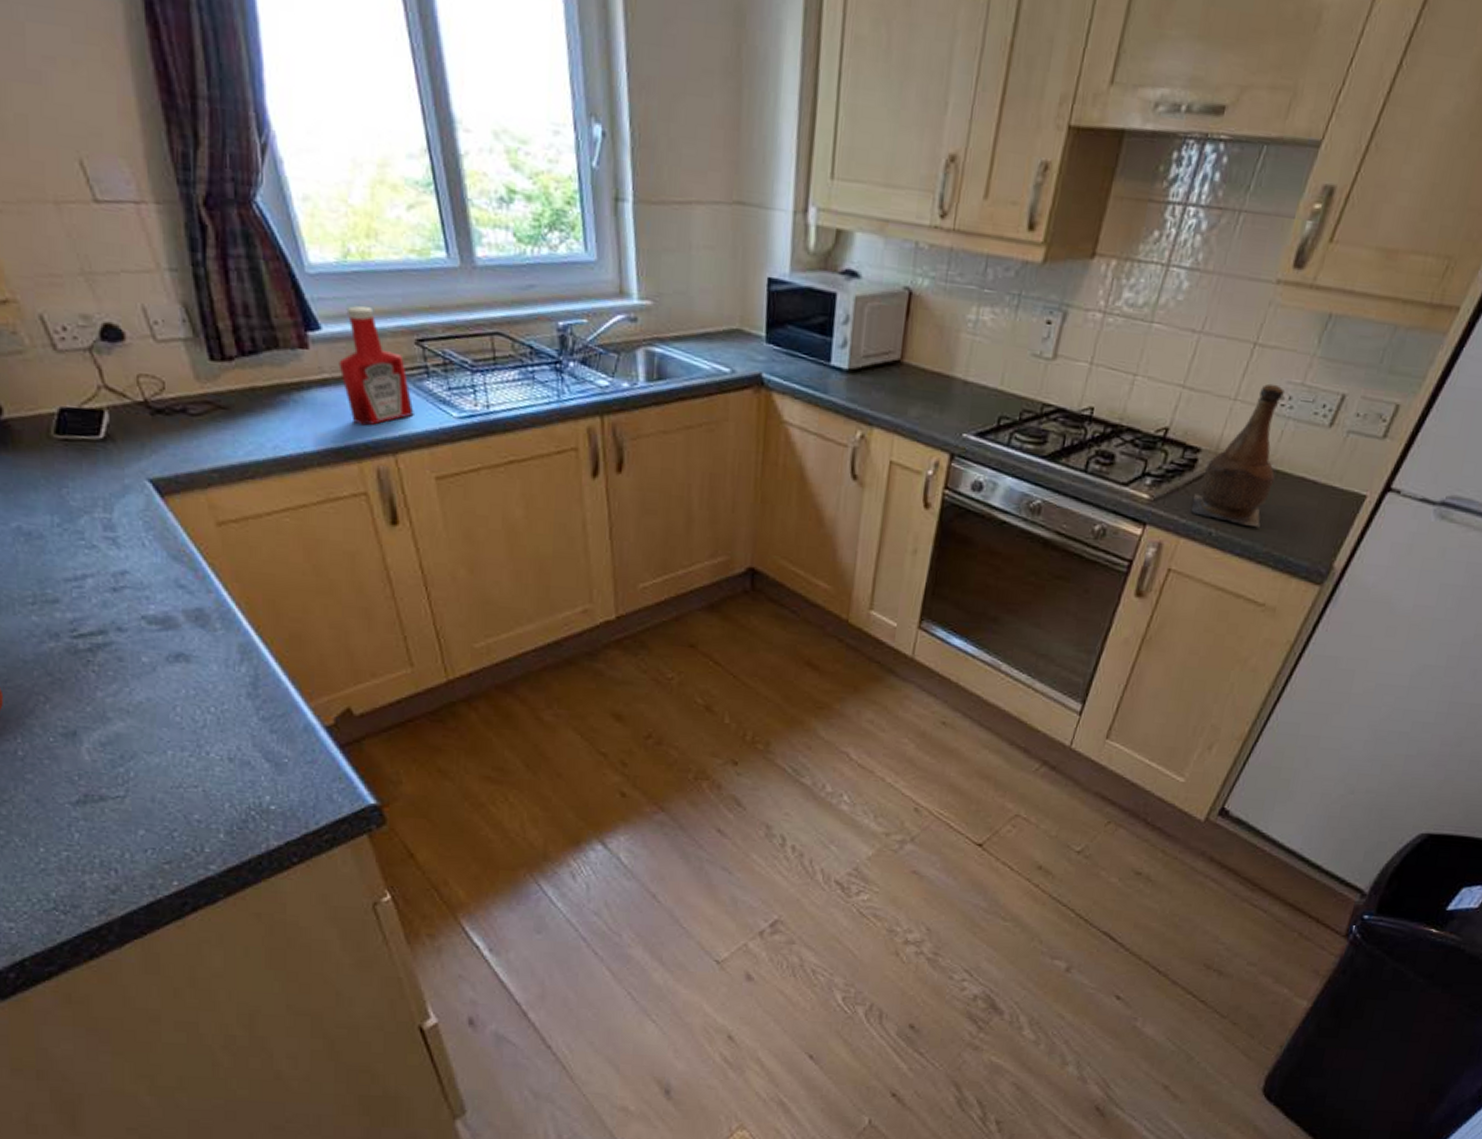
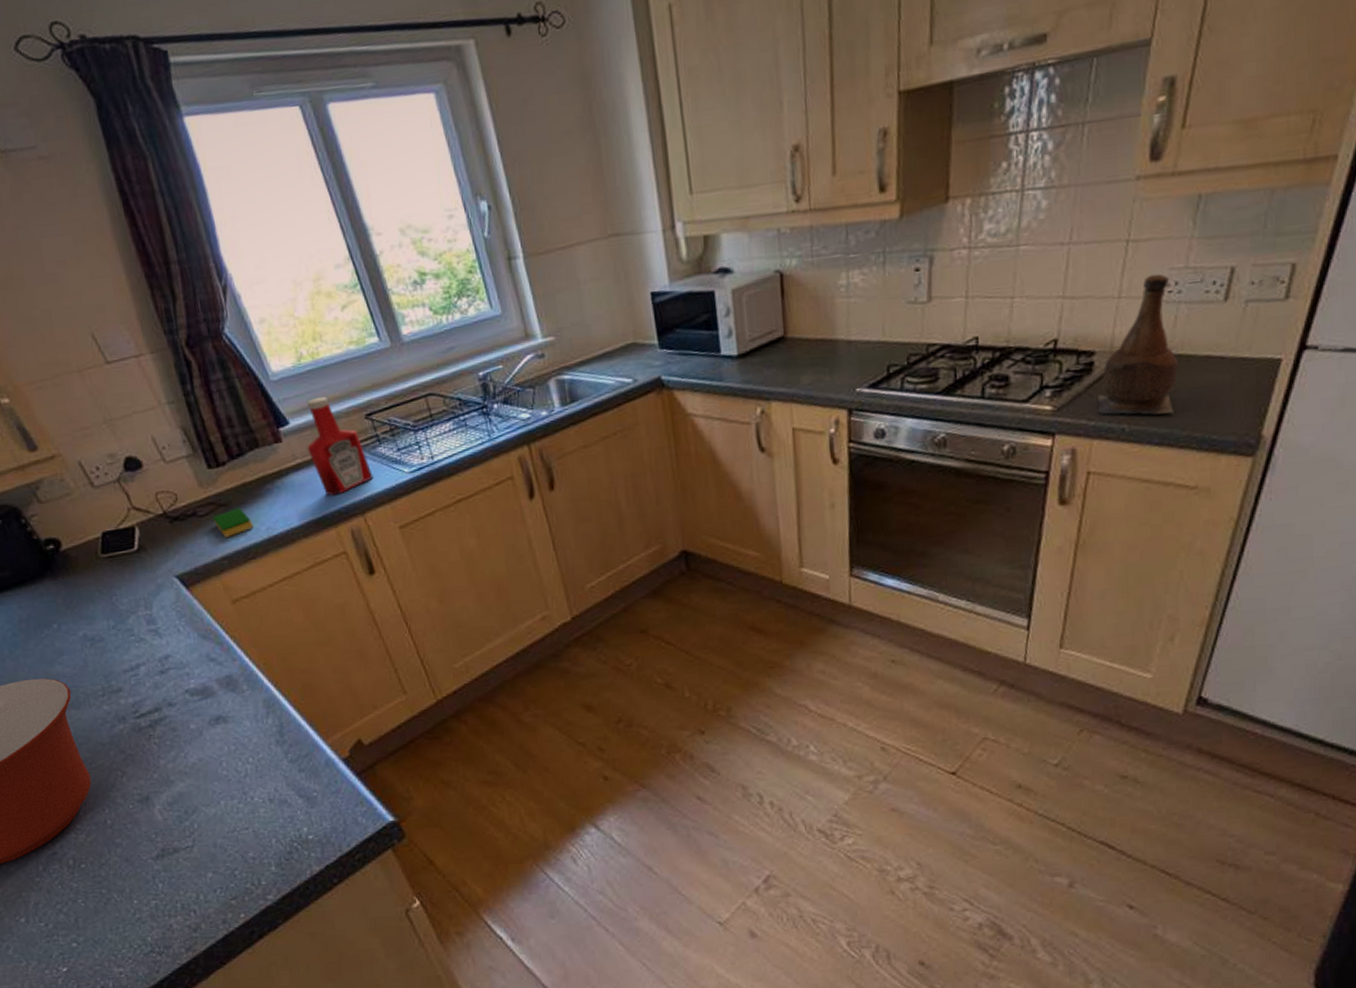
dish sponge: none [207,414,257,447] -> present [213,508,254,538]

